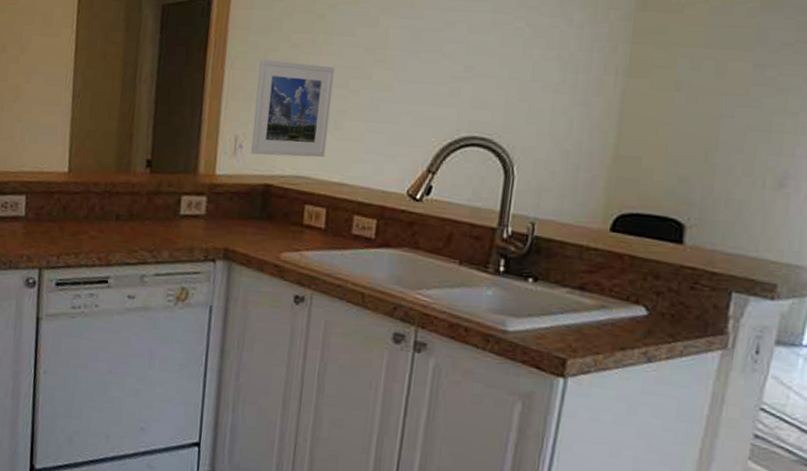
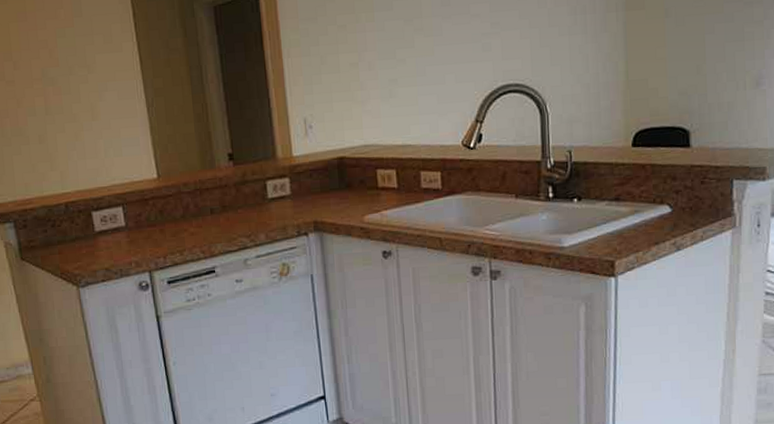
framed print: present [251,59,335,158] -> none [312,41,386,132]

